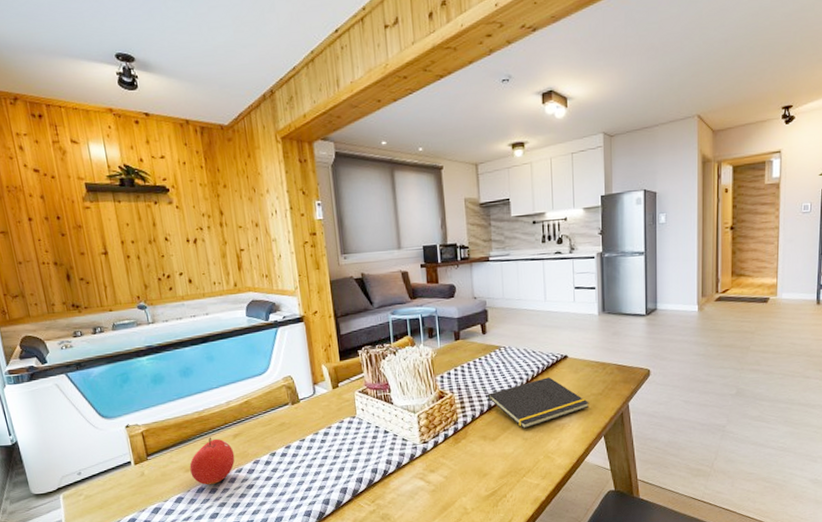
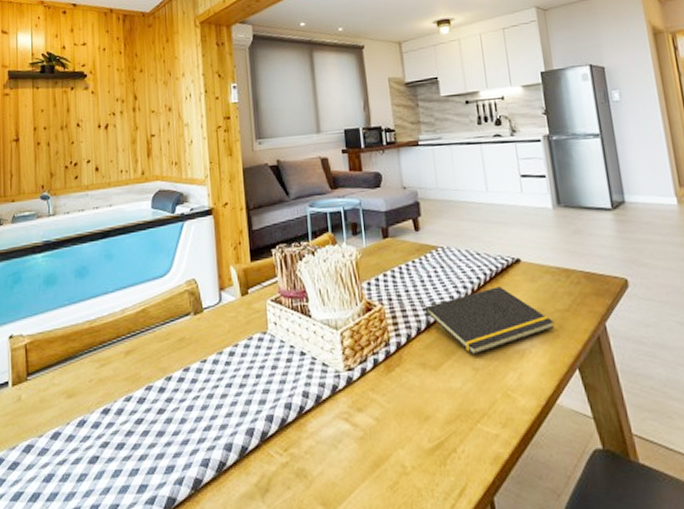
fruit: present [189,437,235,485] -> none [72,353,125,417]

